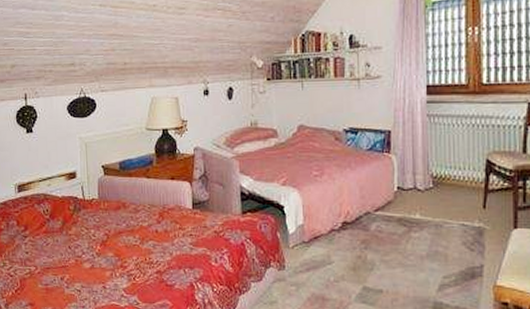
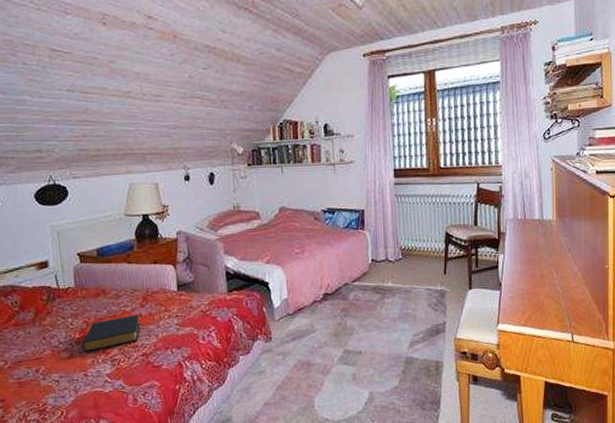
hardback book: none [102,230,156,265] -> present [82,314,140,353]

